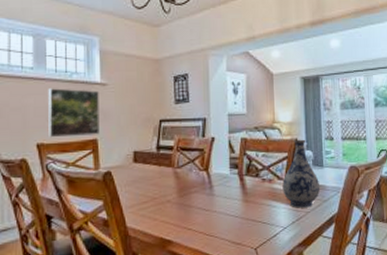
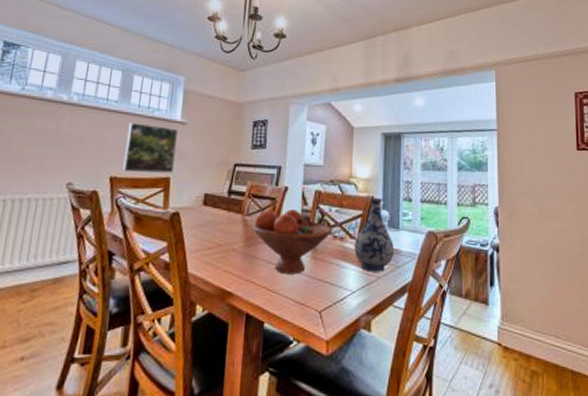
fruit bowl: none [184,158,260,219] -> present [253,208,332,275]

